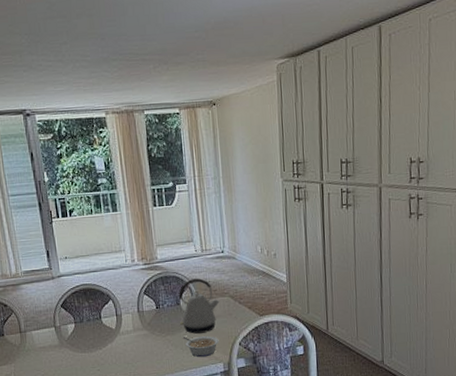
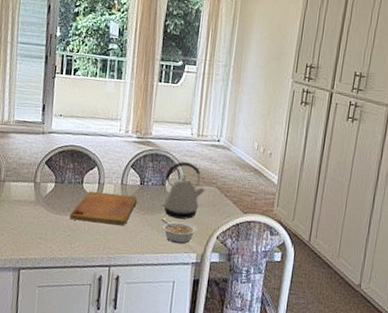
cutting board: none [95,320,157,355] -> present [70,191,138,225]

